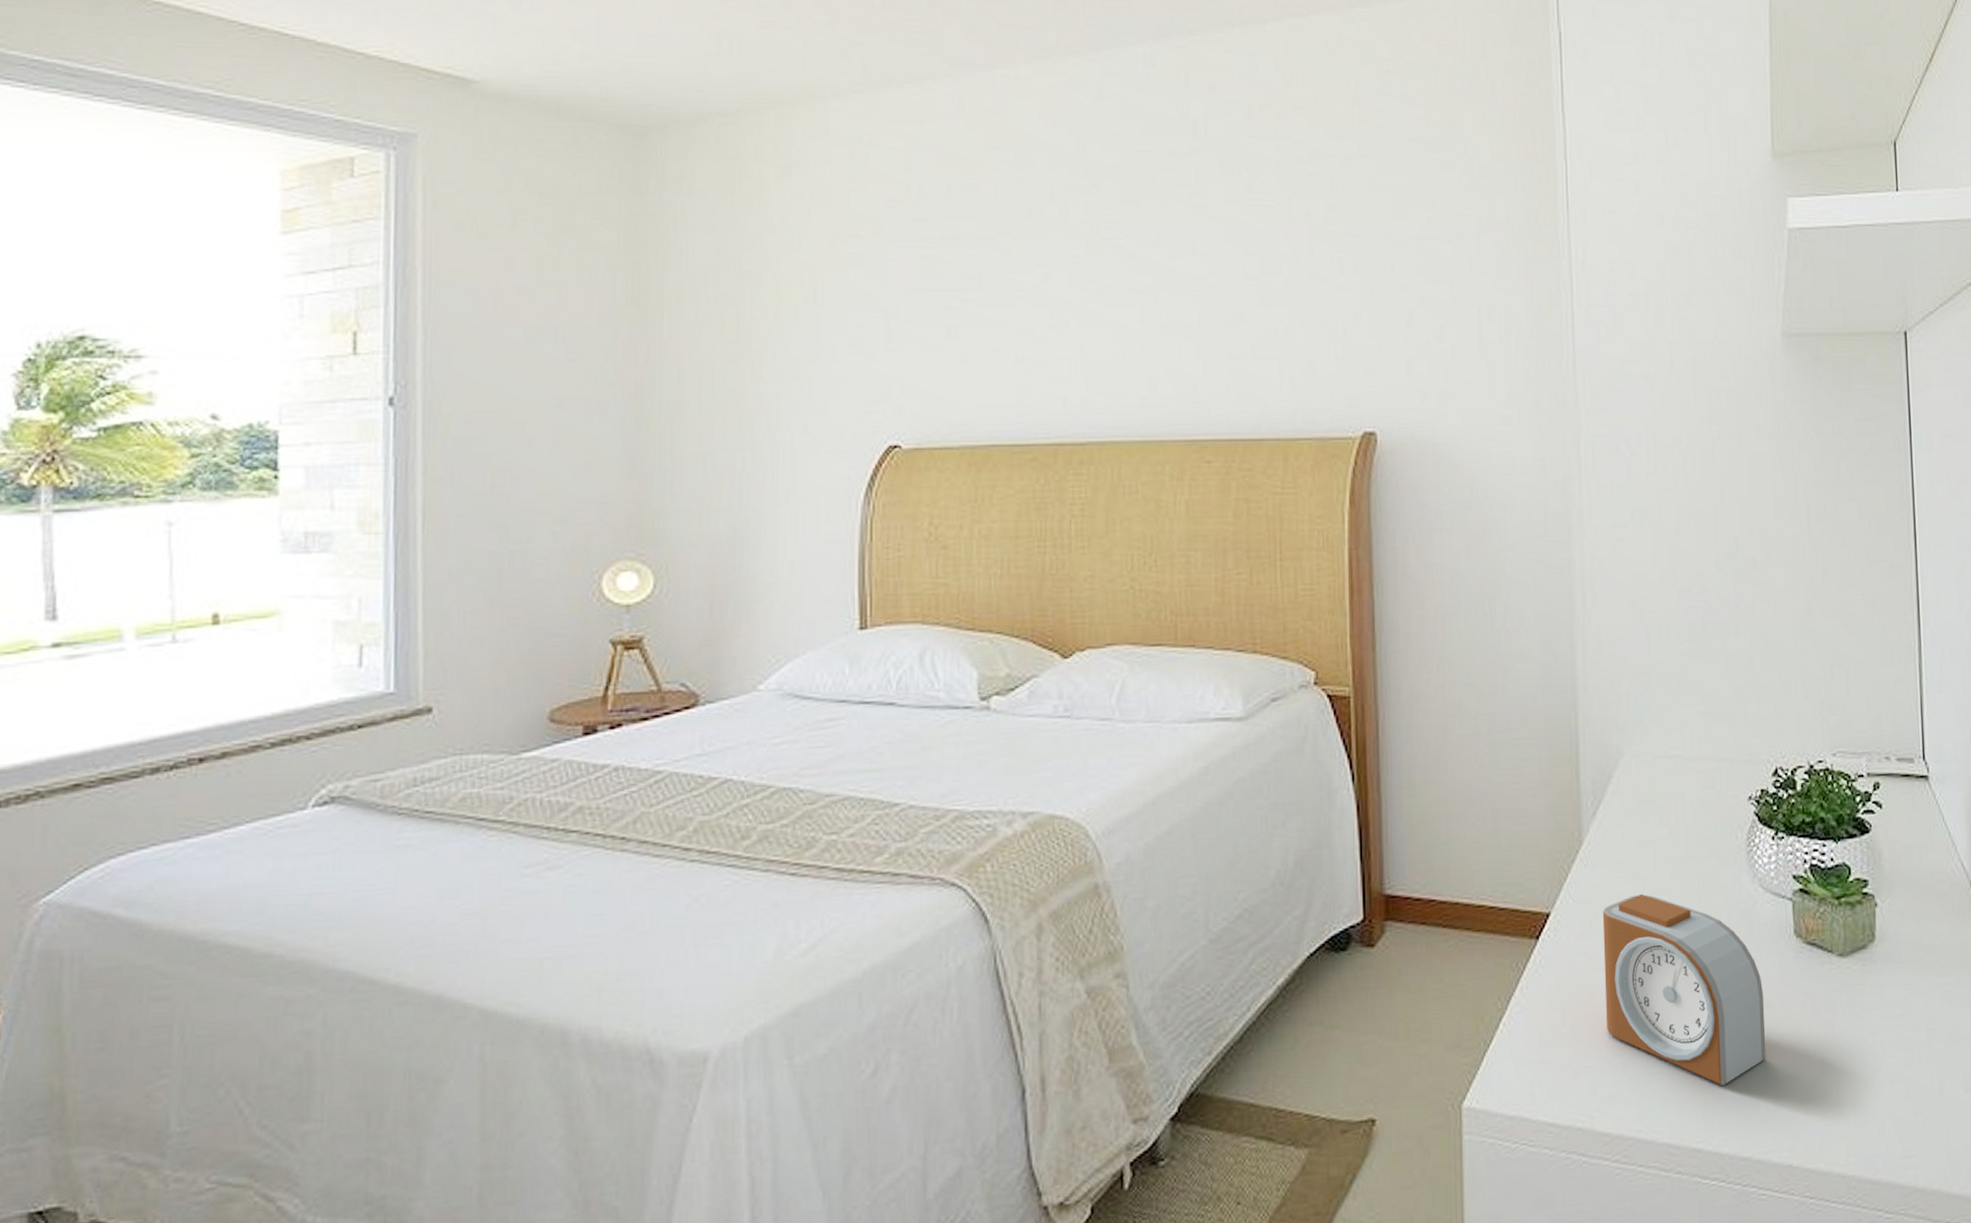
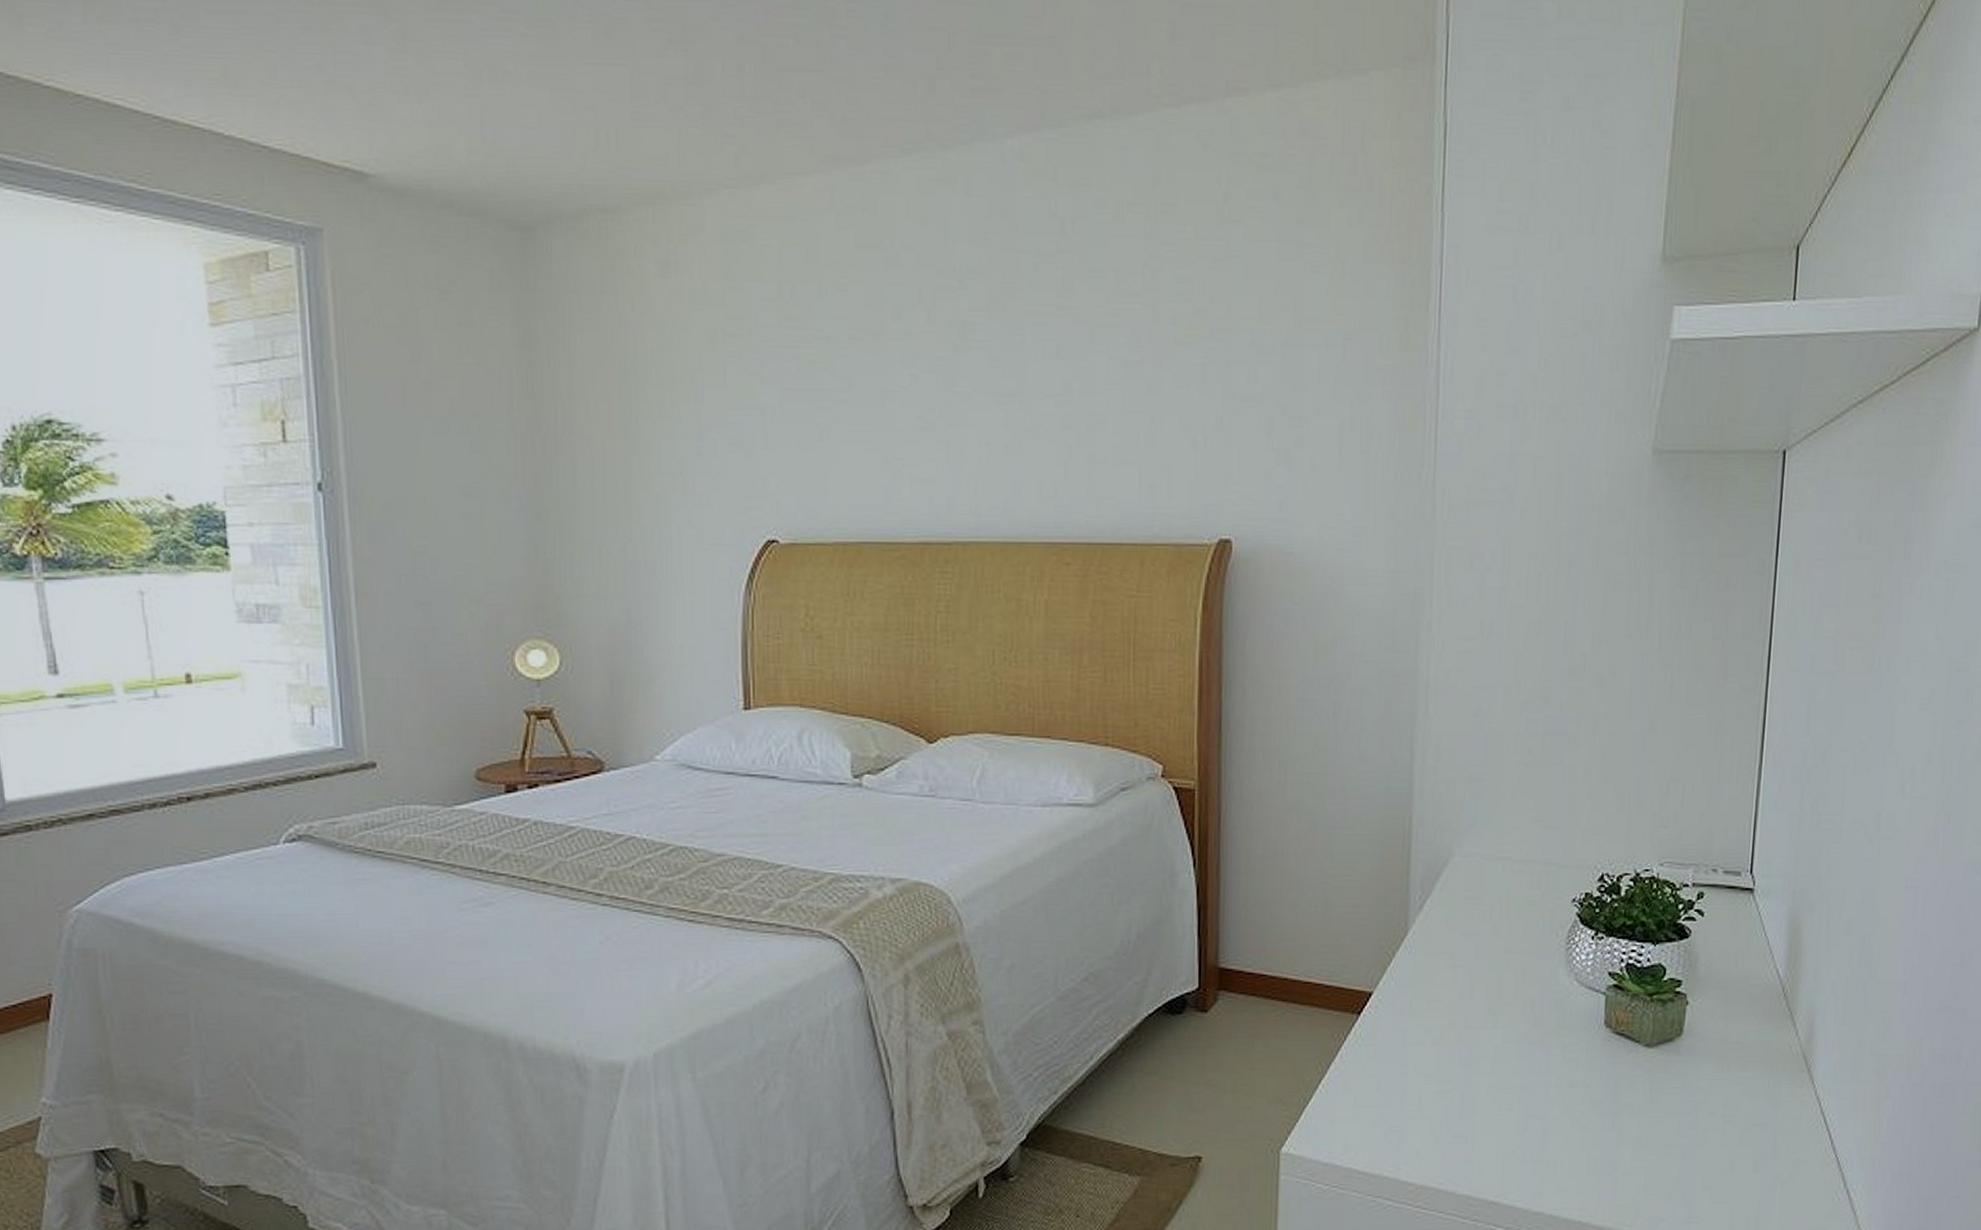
alarm clock: present [1602,893,1767,1087] -> none [1418,980,1570,1151]

